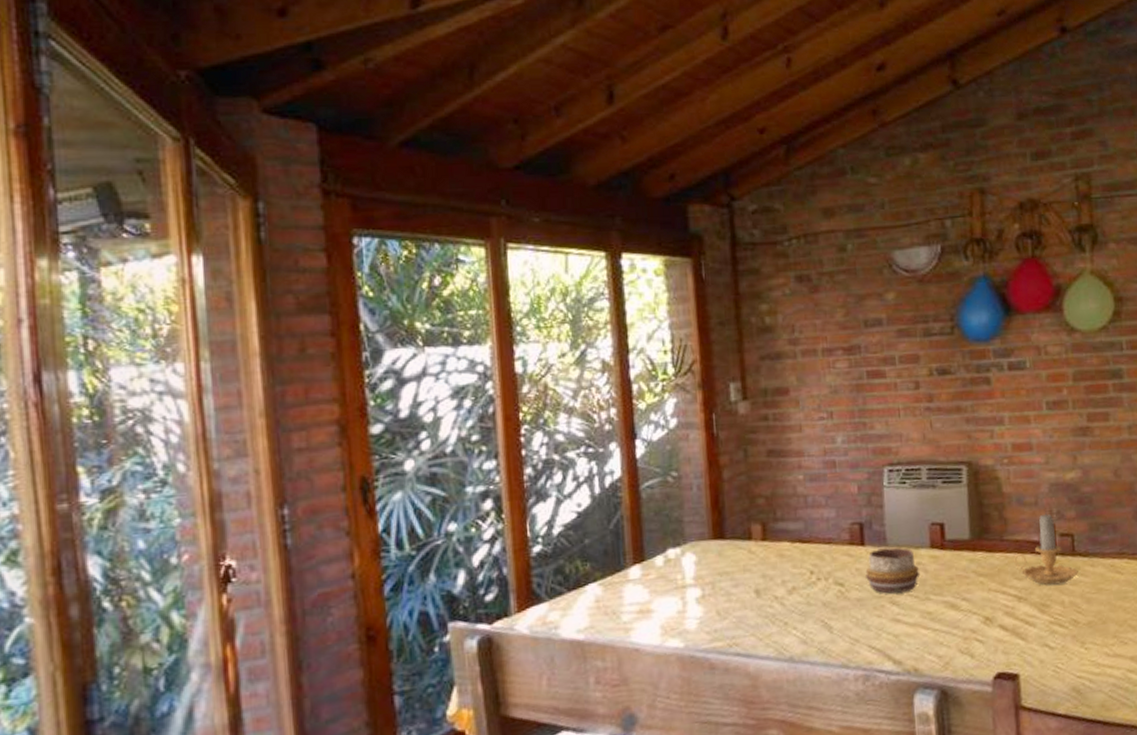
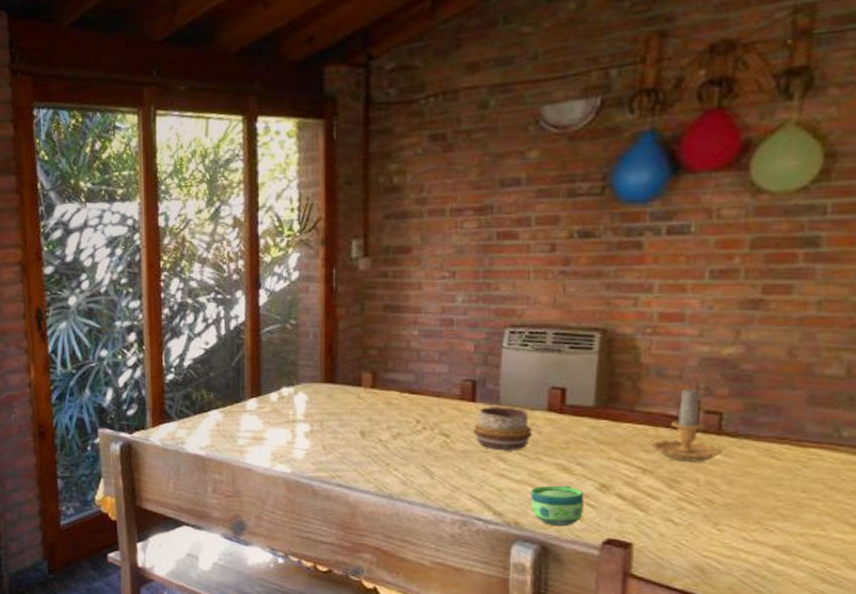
cup: none [925,623,974,668] -> present [530,485,584,527]

